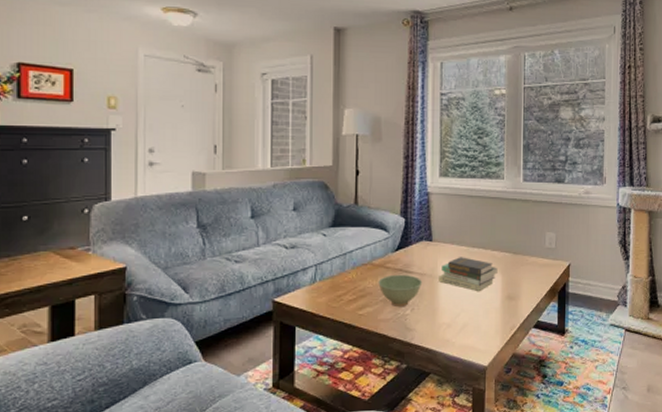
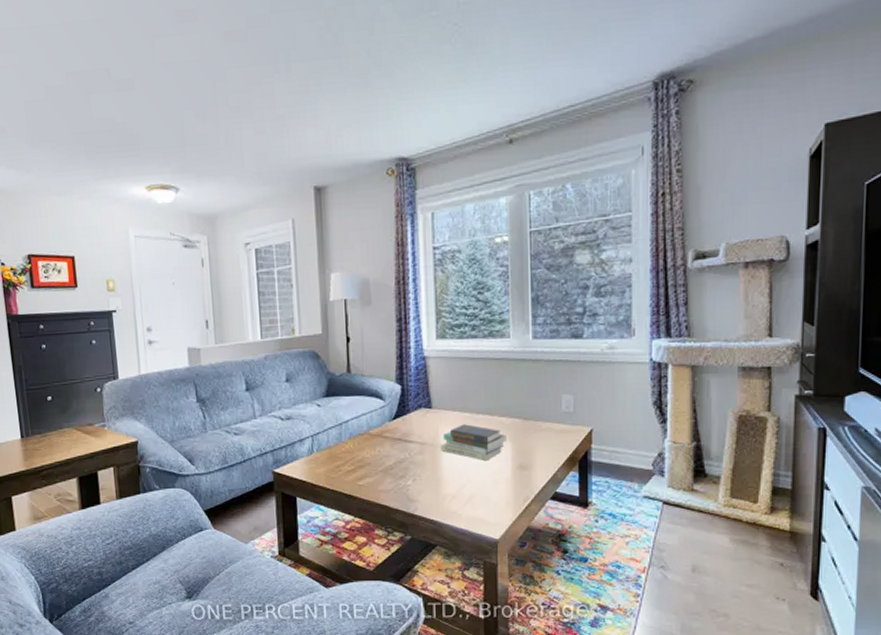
bowl: present [378,274,423,306] -> none [376,443,424,477]

